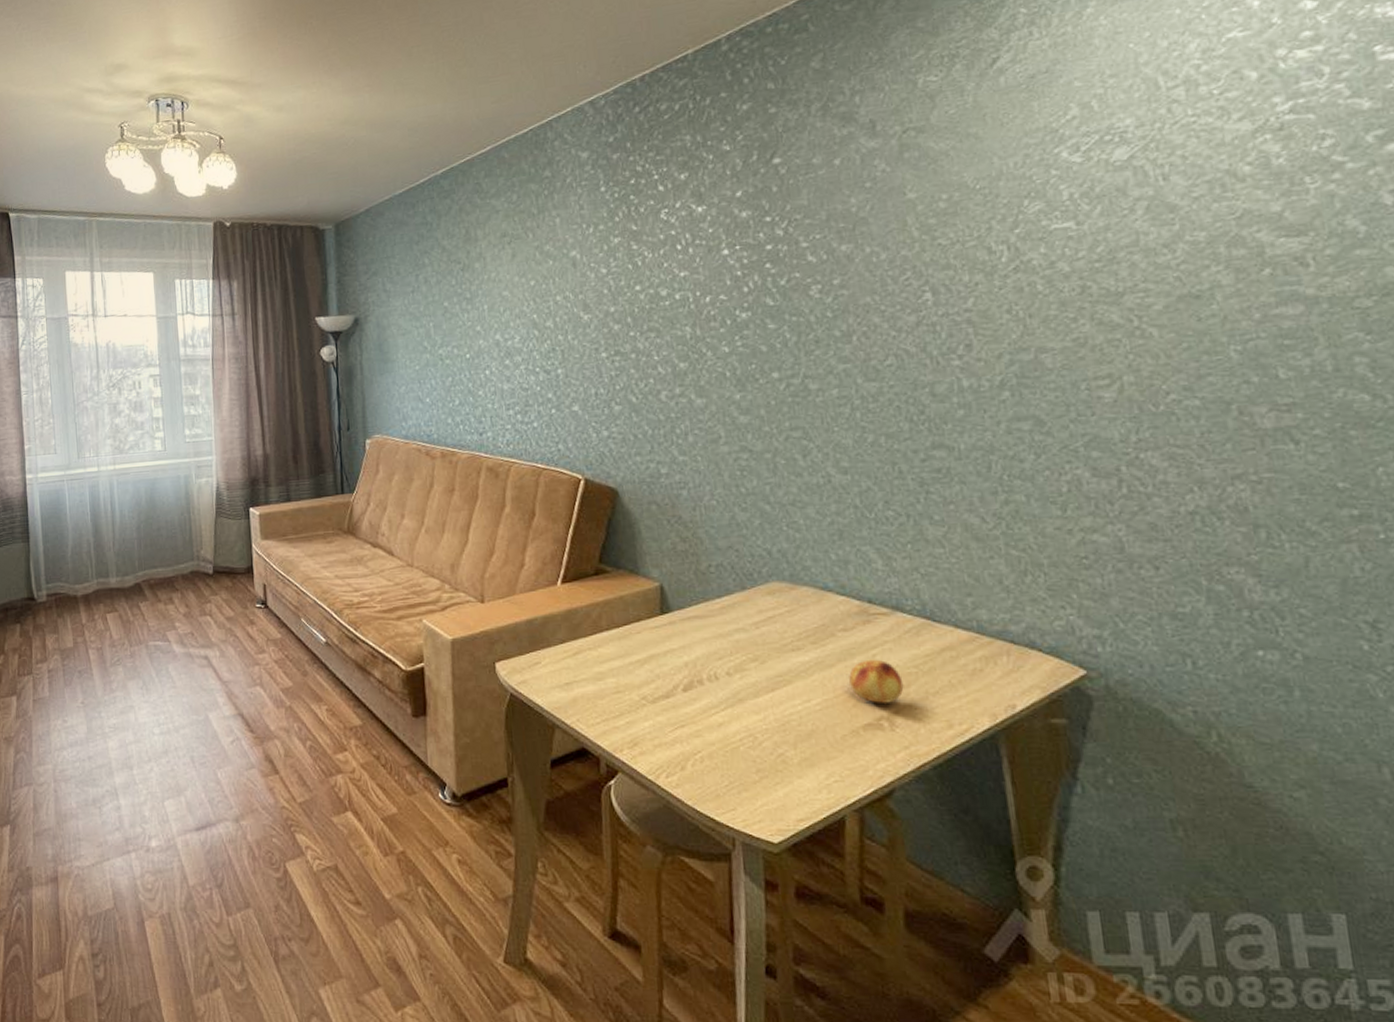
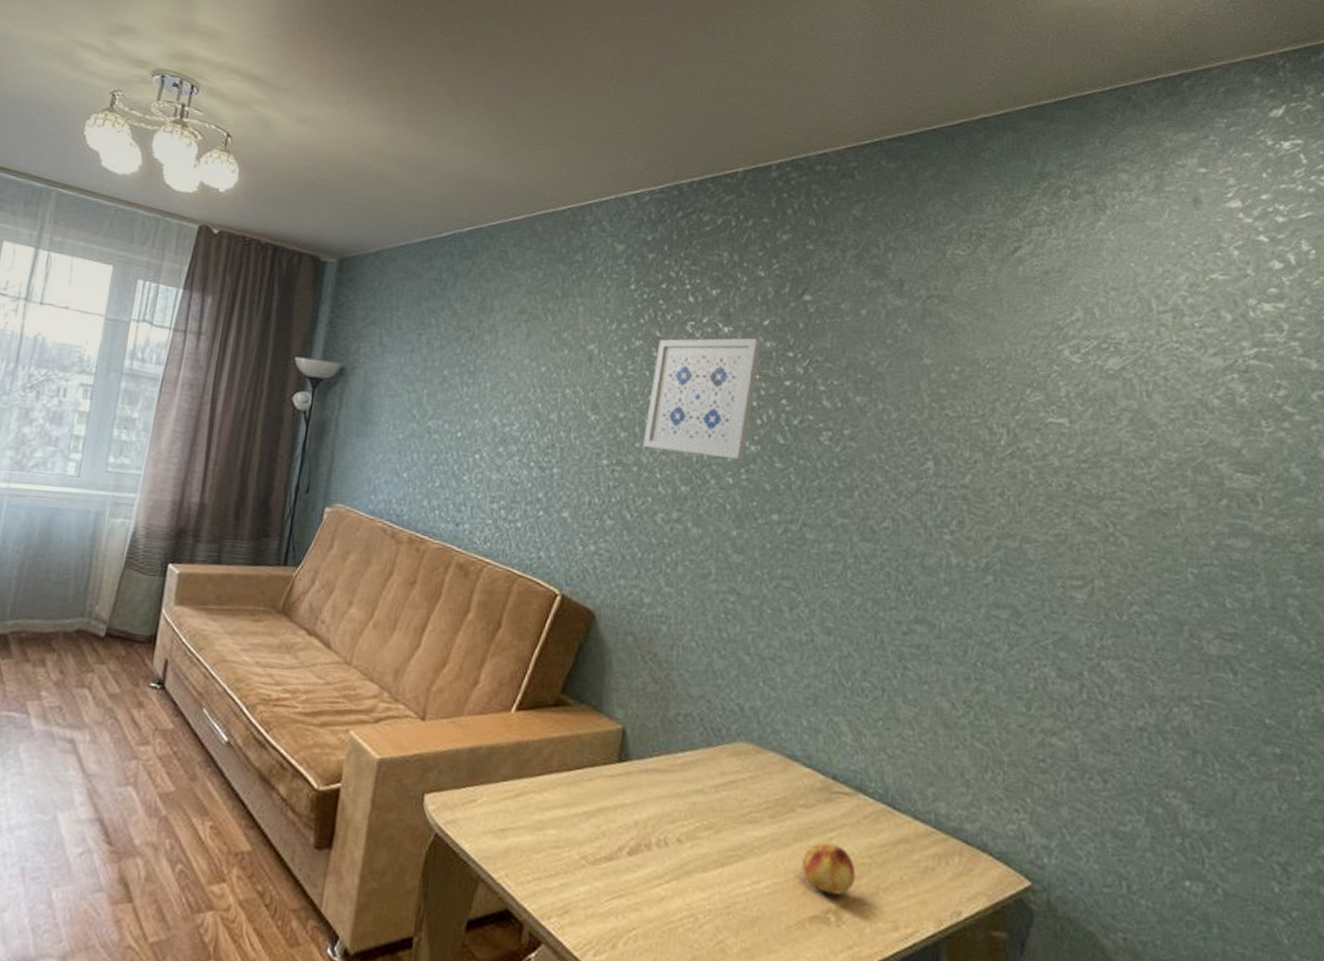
wall art: none [636,211,738,335] -> present [643,338,762,461]

